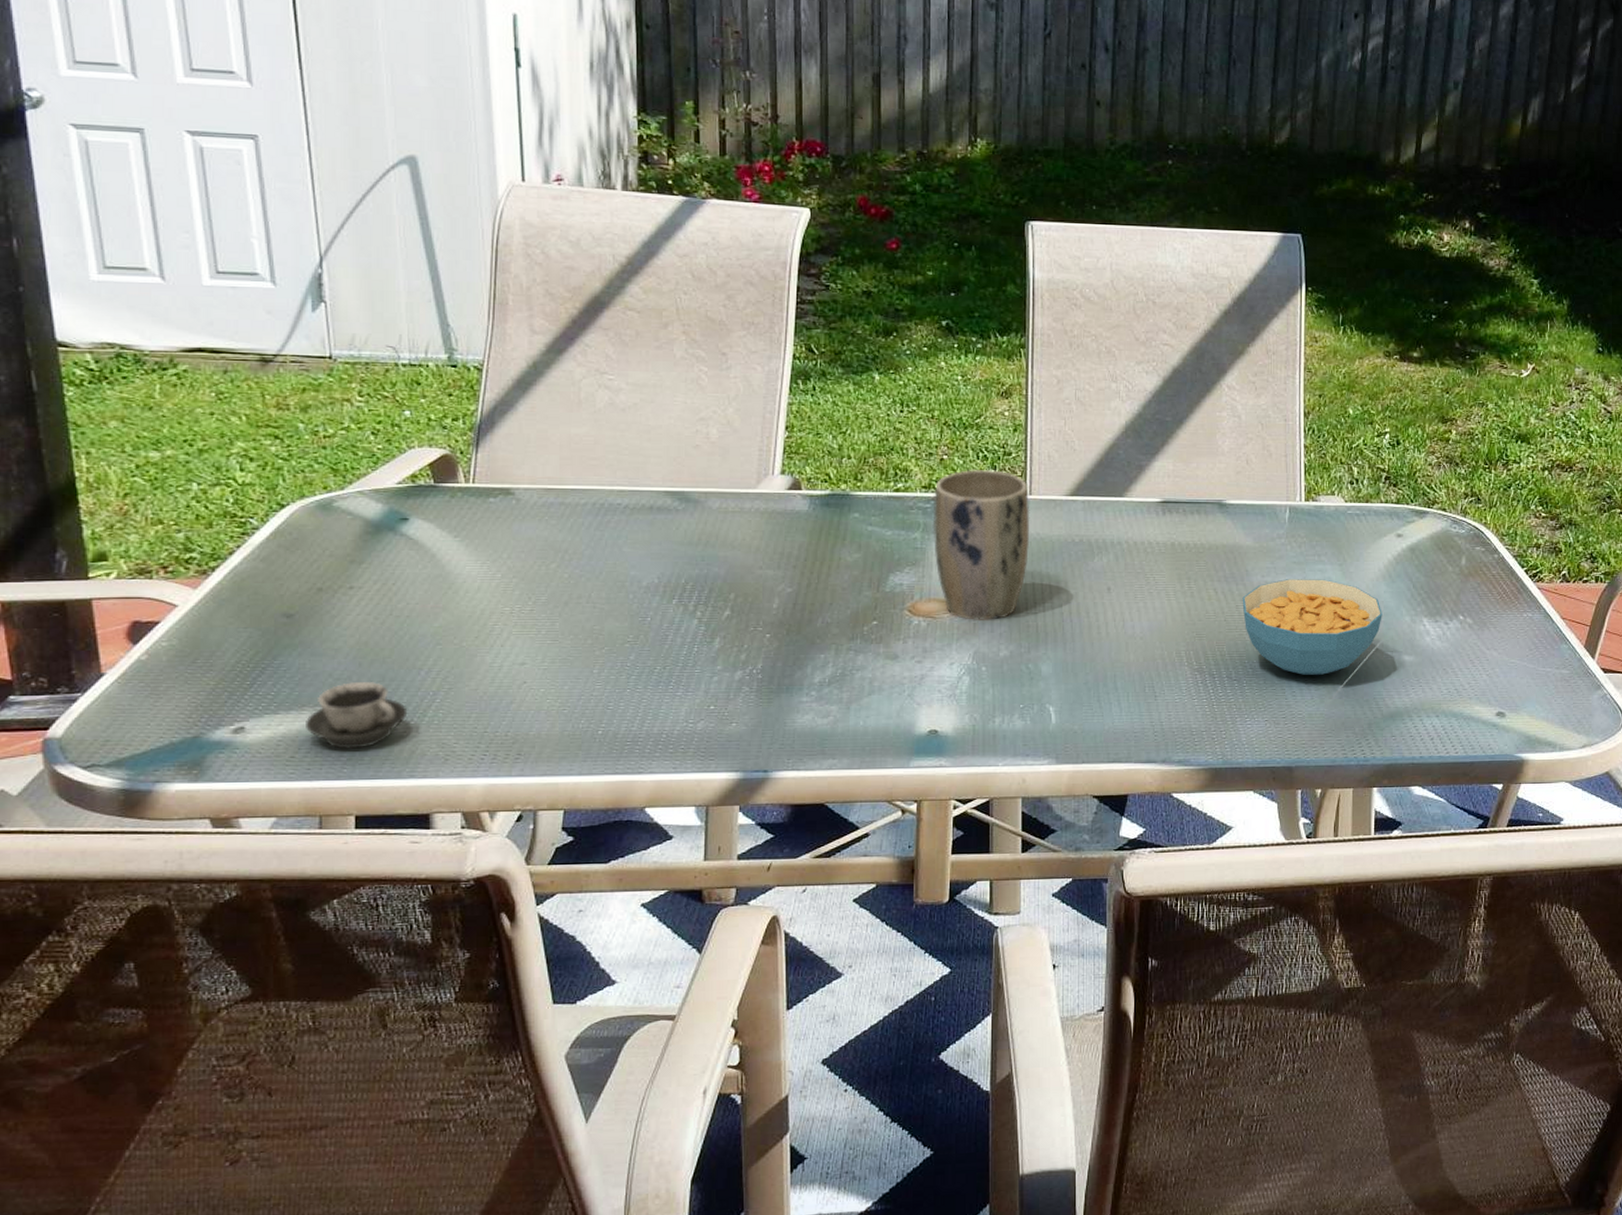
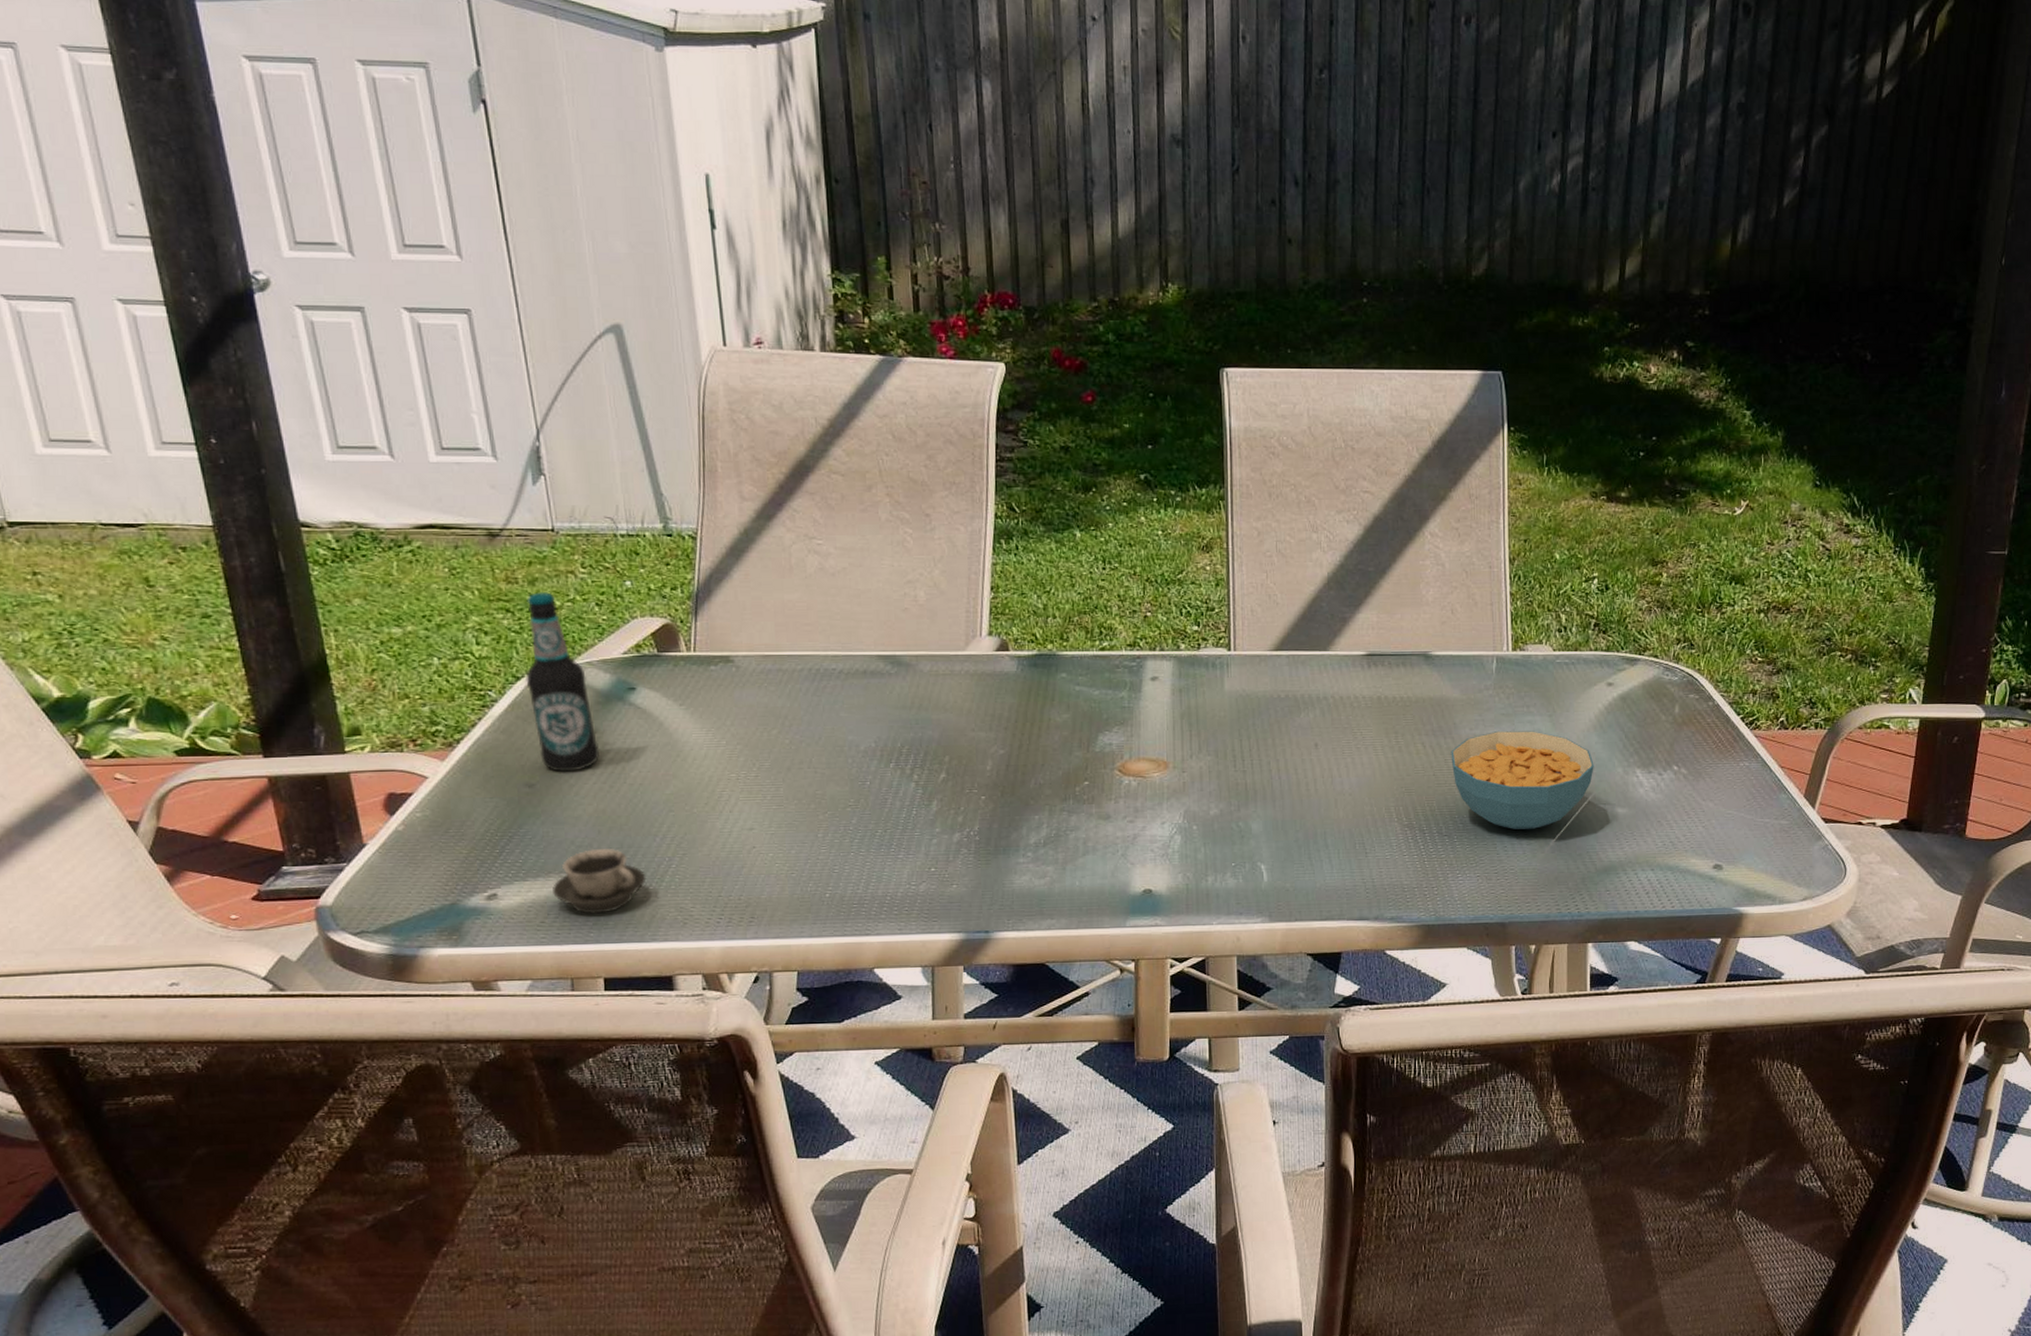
bottle: none [291,418,366,602] -> present [526,591,601,772]
plant pot: present [932,469,1030,620] -> none [1138,625,1235,779]

